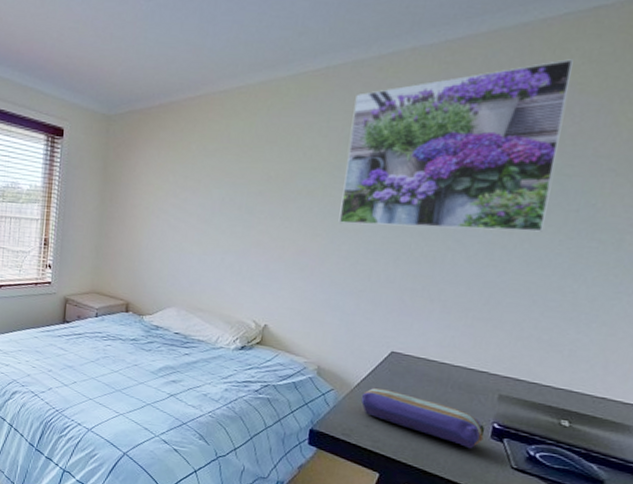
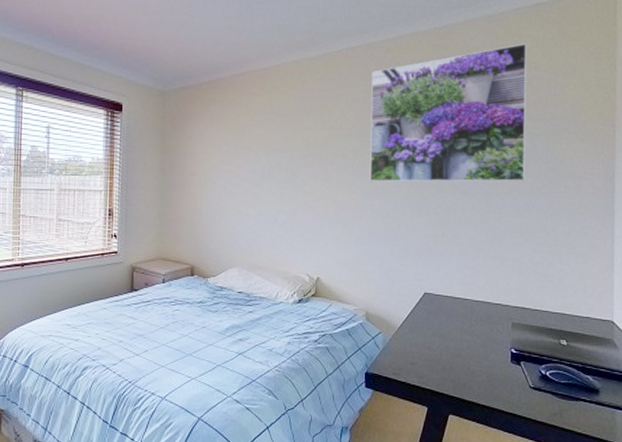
pencil case: present [361,387,485,449] -> none [405,327,506,375]

